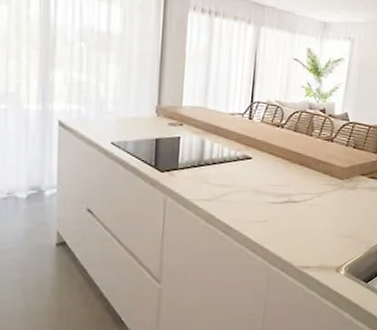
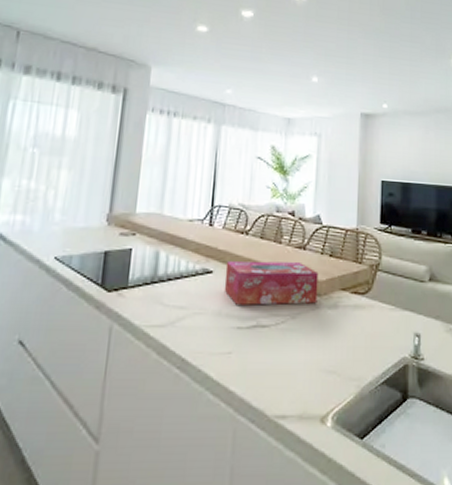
tissue box: none [261,150,343,186] -> present [224,261,319,305]

